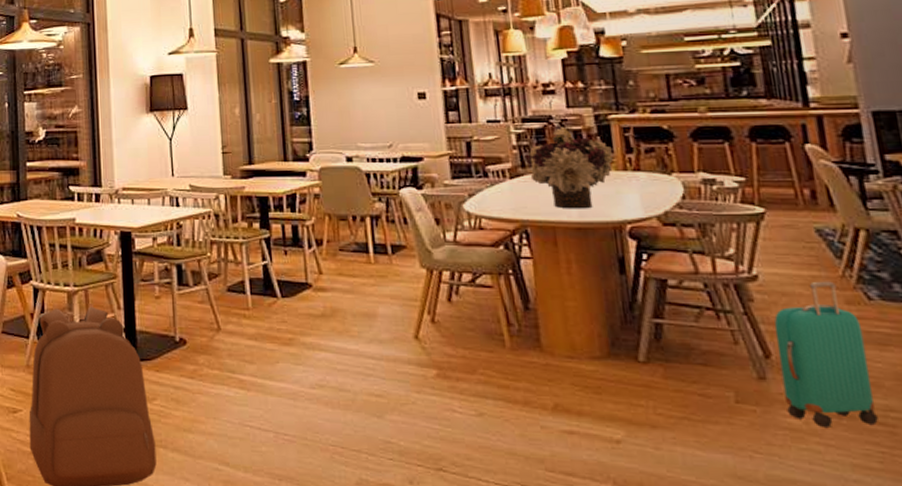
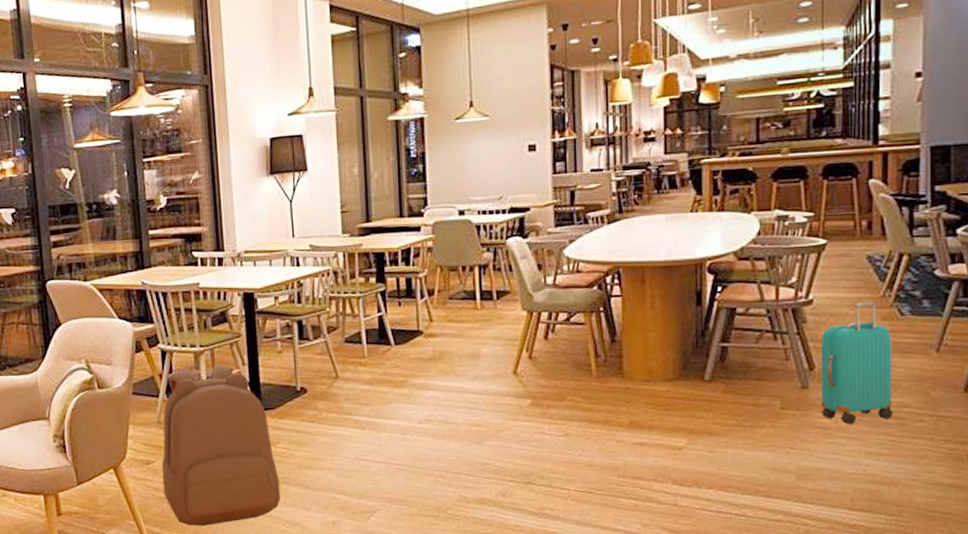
flower arrangement: present [524,126,613,209] -> none [622,172,702,249]

